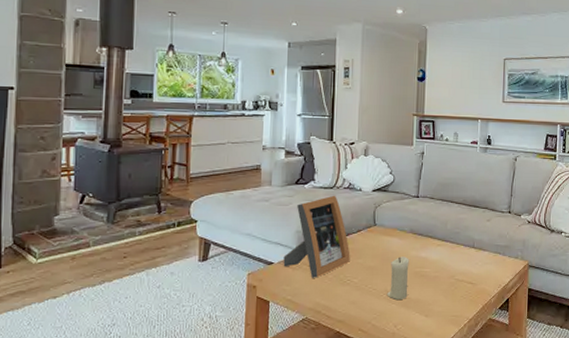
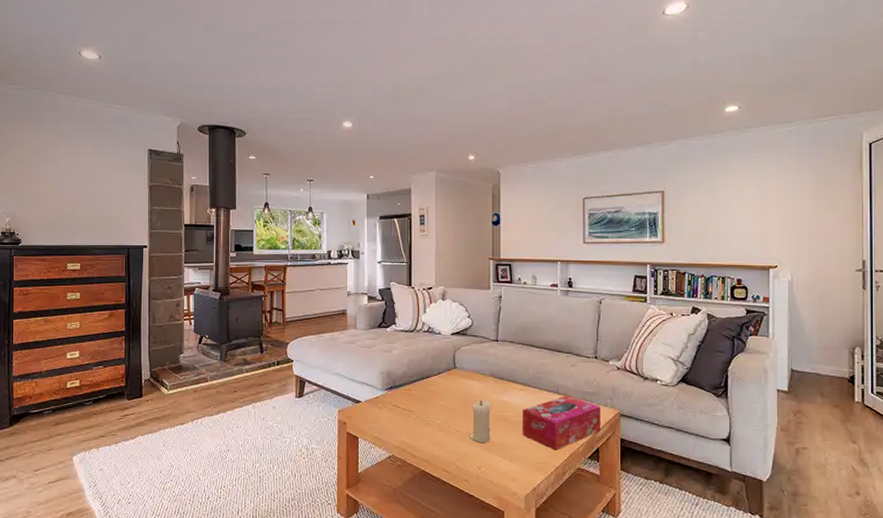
picture frame: present [283,195,350,278] -> none [370,338,432,417]
tissue box: none [439,249,512,303] -> present [523,395,601,451]

